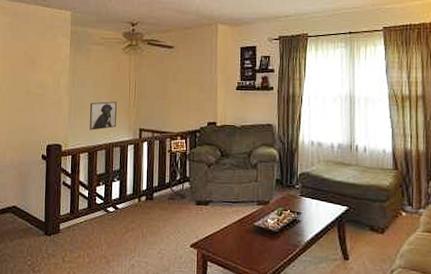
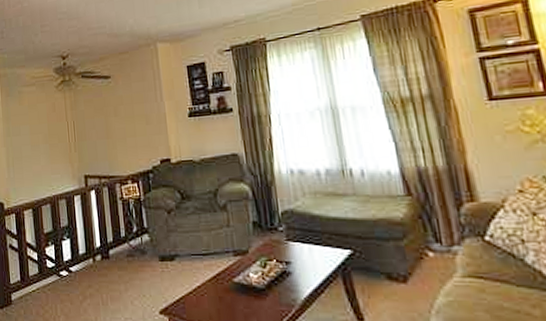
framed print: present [90,101,117,130] -> none [29,147,59,183]

